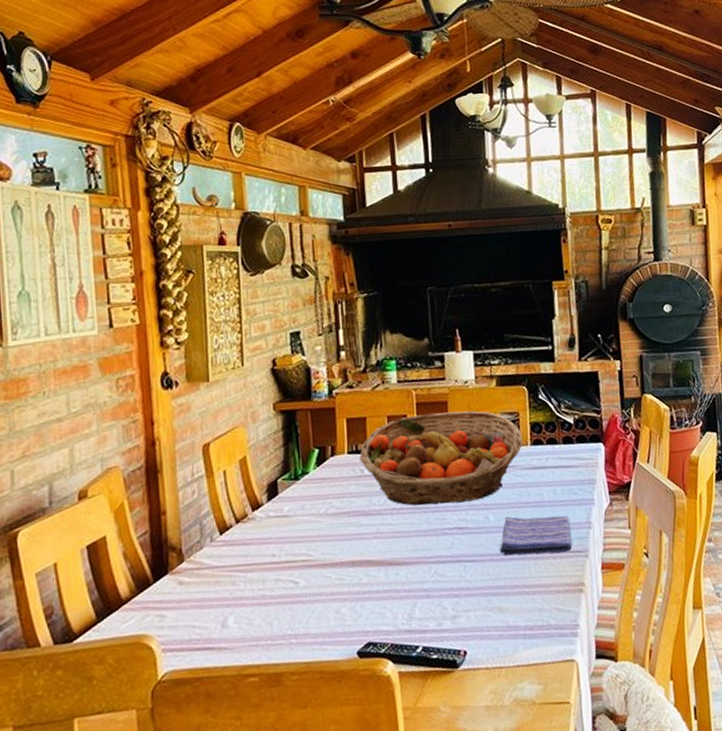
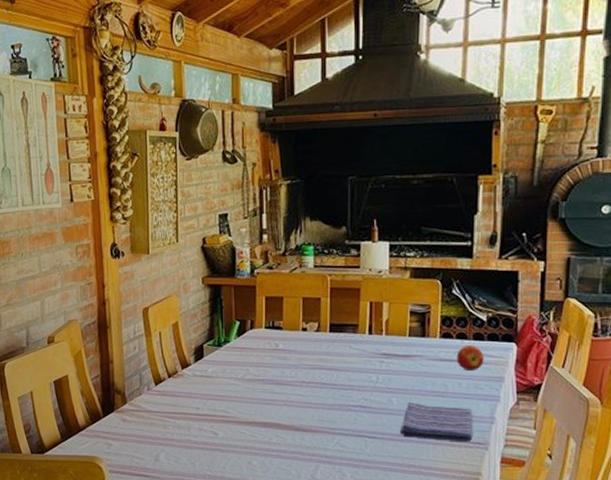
fruit basket: present [360,410,523,506] -> none [275,298,432,383]
apple: none [548,449,576,476] -> present [456,345,484,370]

